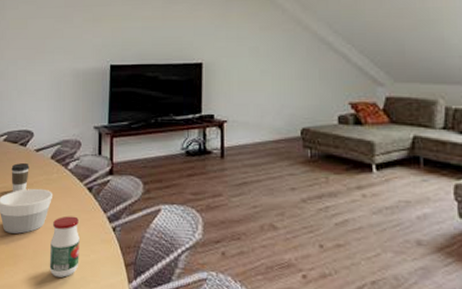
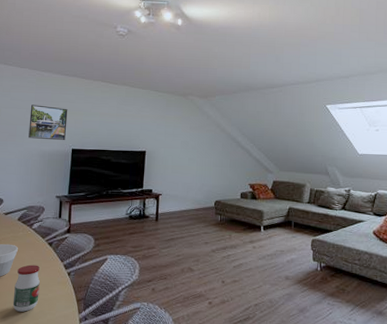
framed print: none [59,12,103,55] -> present [28,104,68,141]

